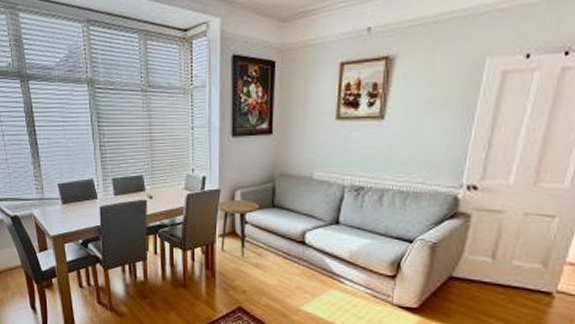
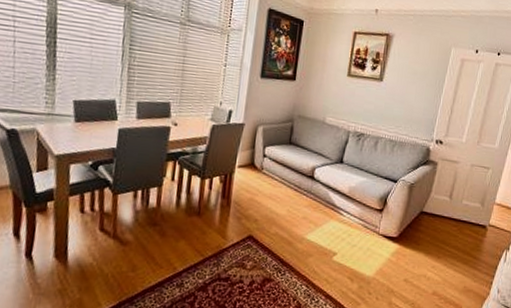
side table: present [218,200,260,258] -> none [238,134,279,189]

